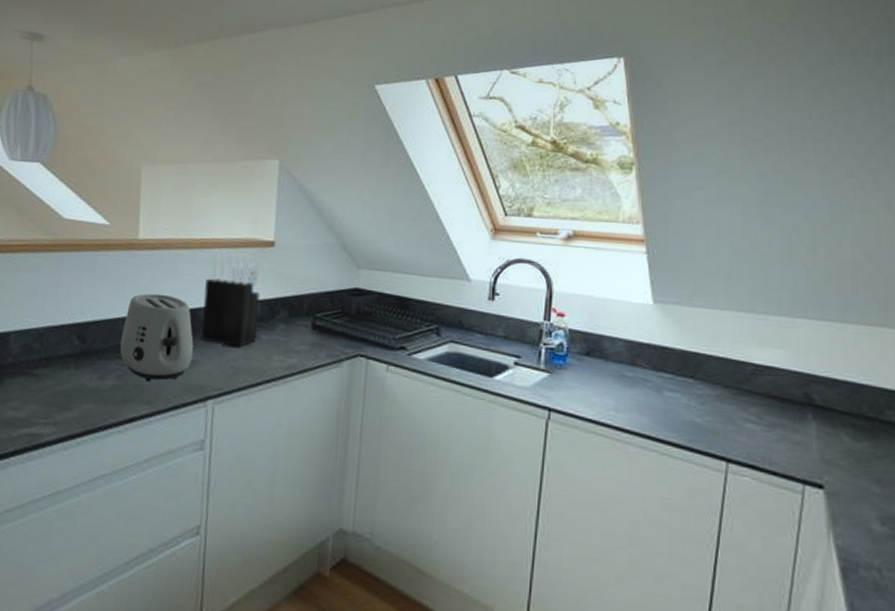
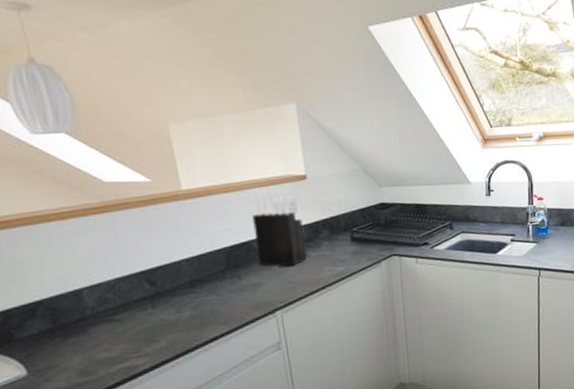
toaster: present [120,293,194,382] -> none [187,233,256,307]

